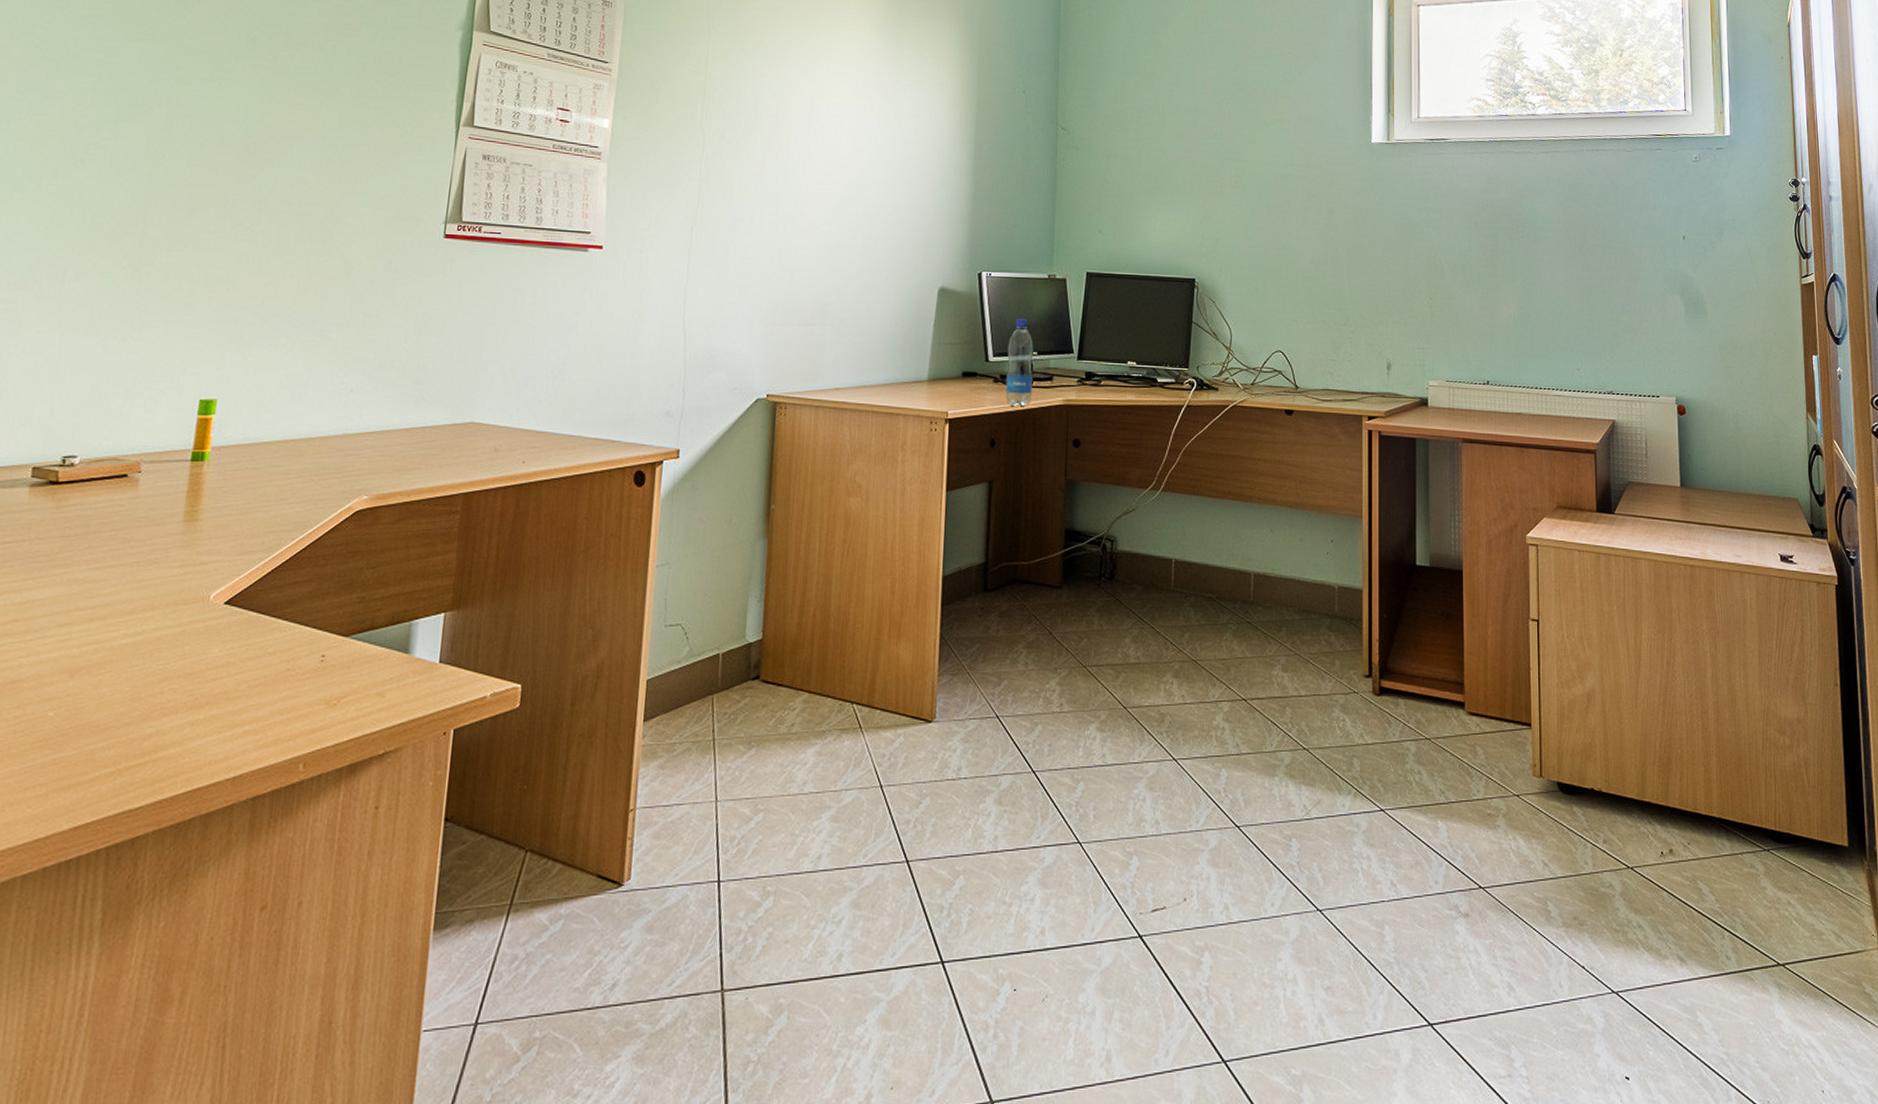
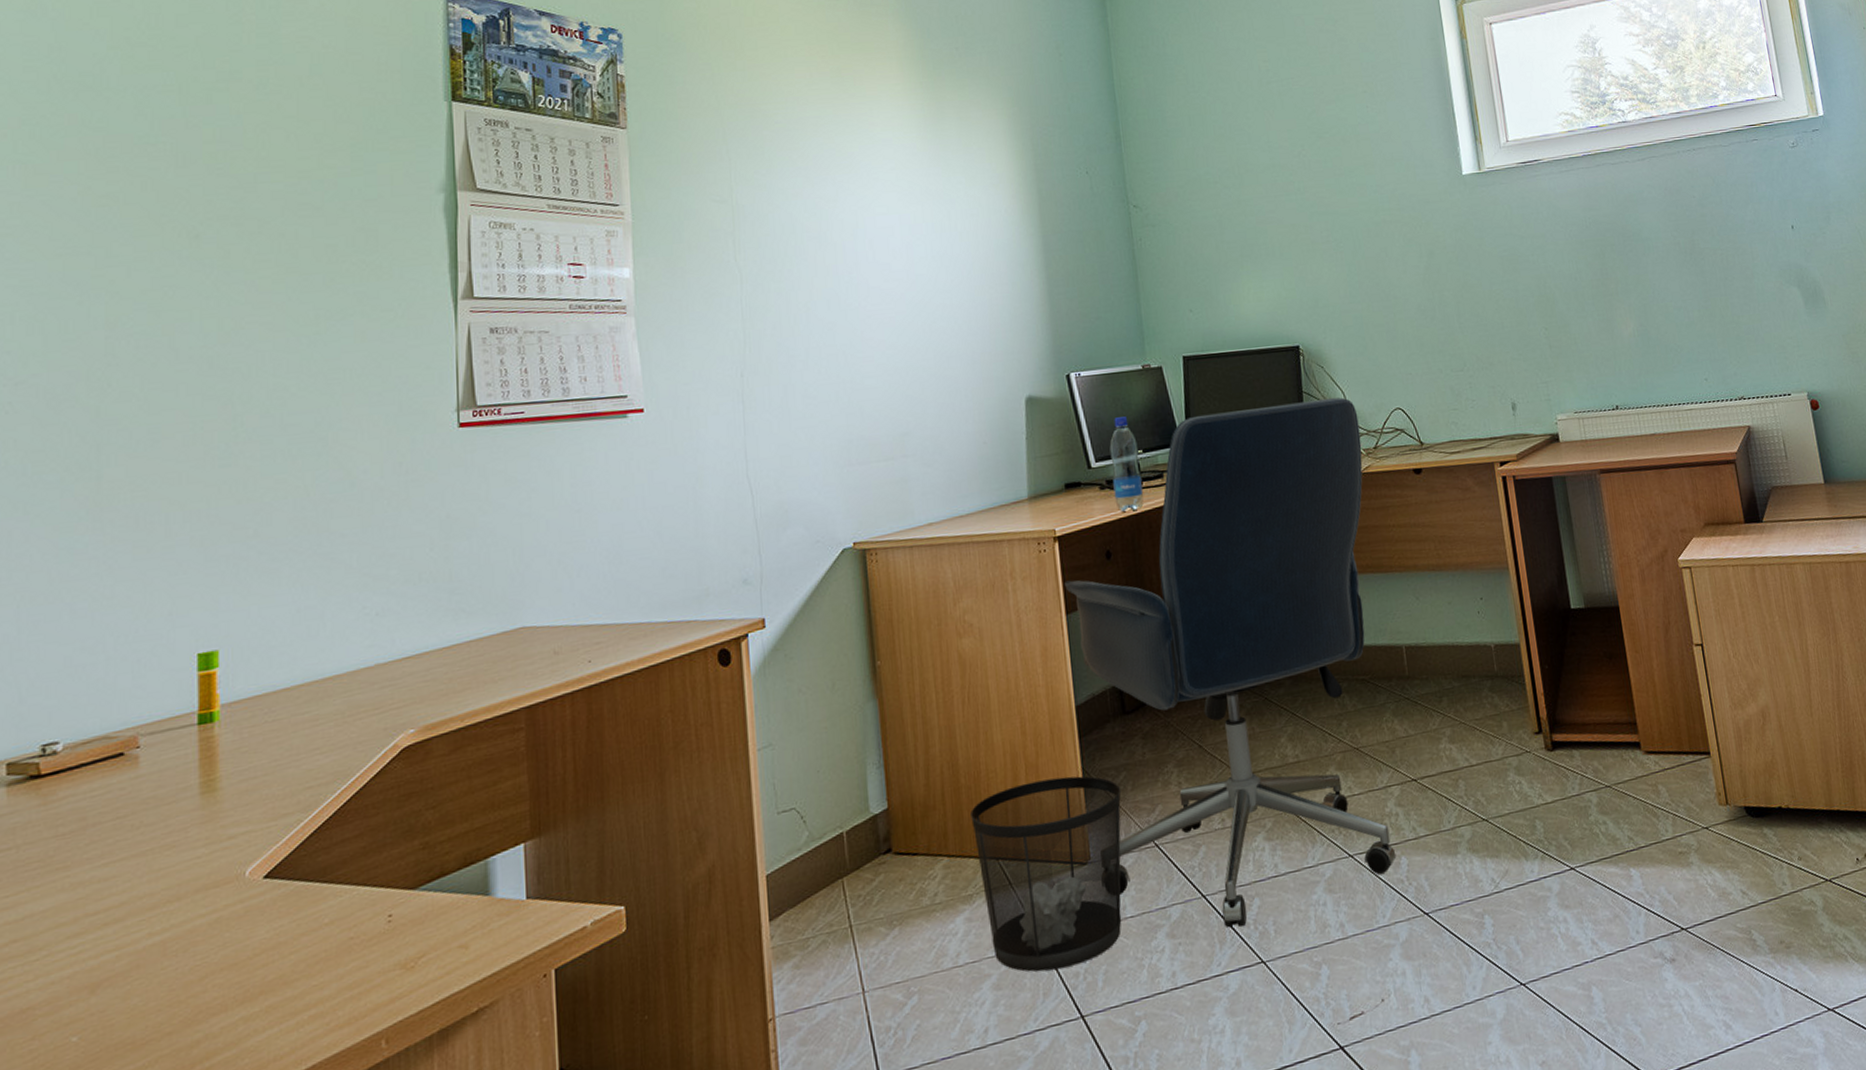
waste bin: none [834,638,973,813] -> present [971,776,1122,972]
office chair: none [943,328,1241,805] -> present [1065,397,1397,928]

